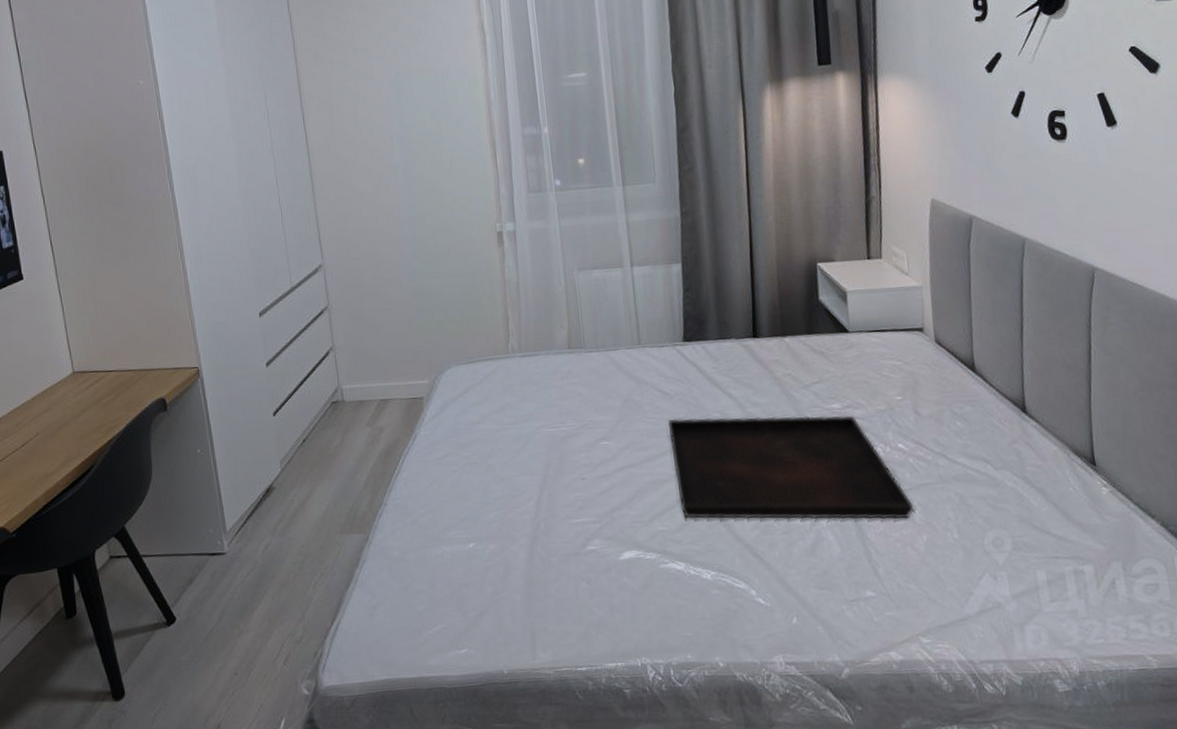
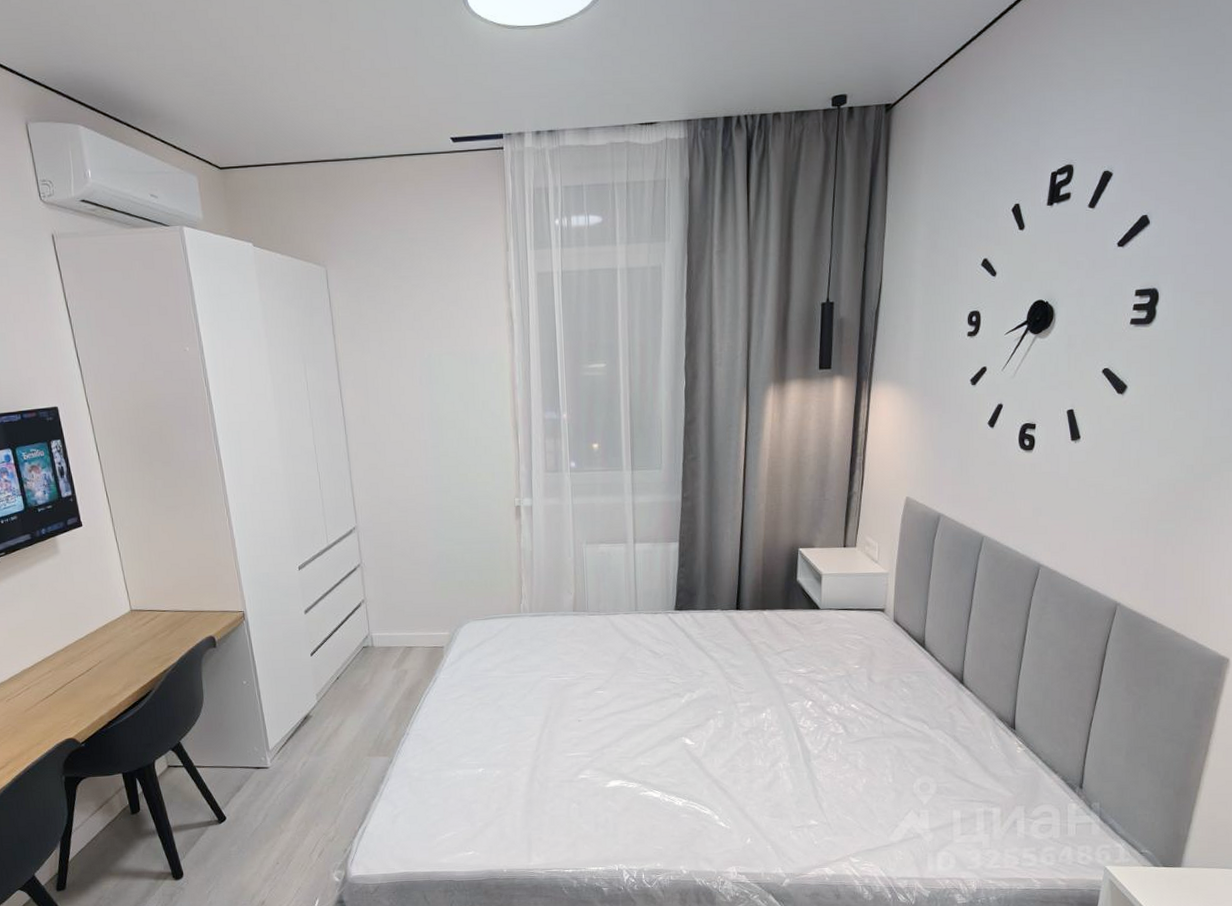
serving tray: present [668,415,914,520] -> none [656,674,858,765]

